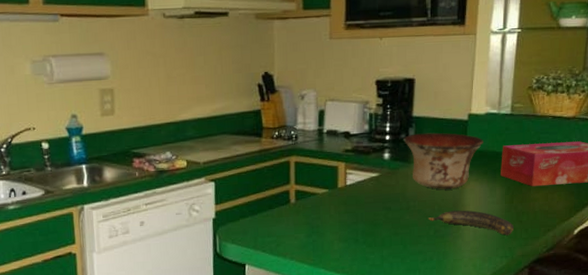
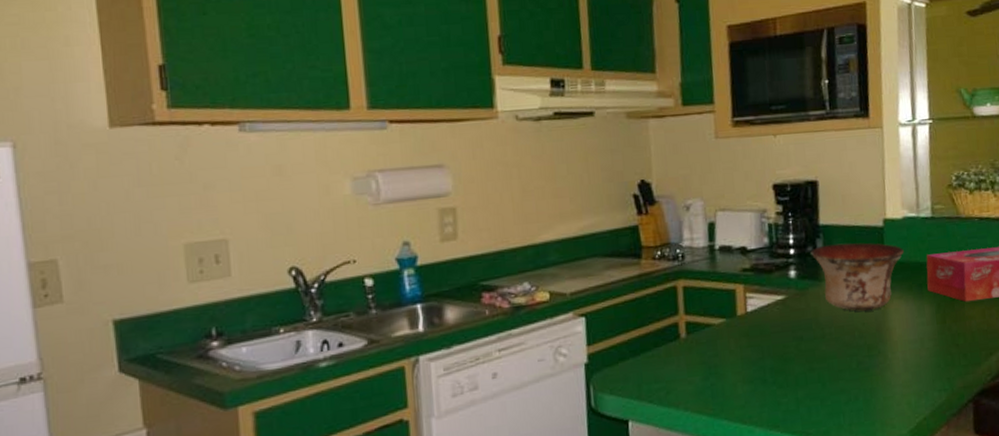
banana: present [428,210,515,236] -> none [848,334,951,364]

